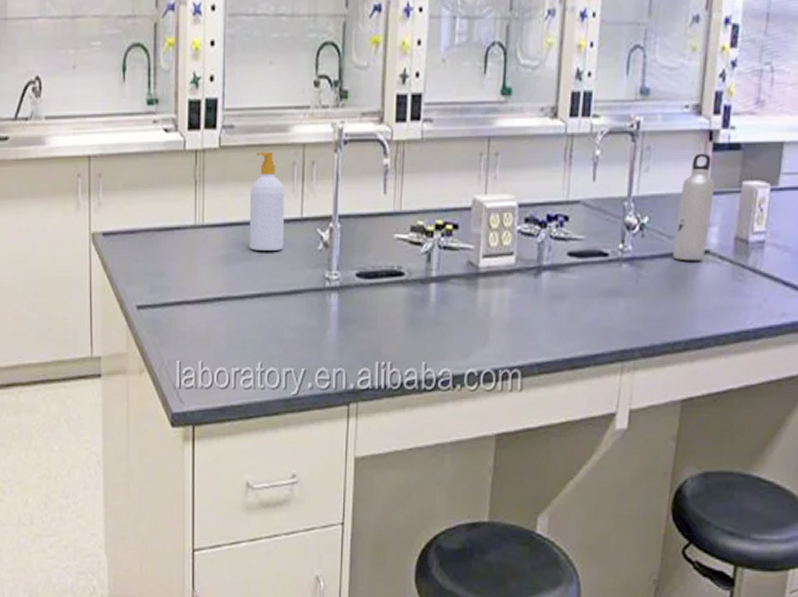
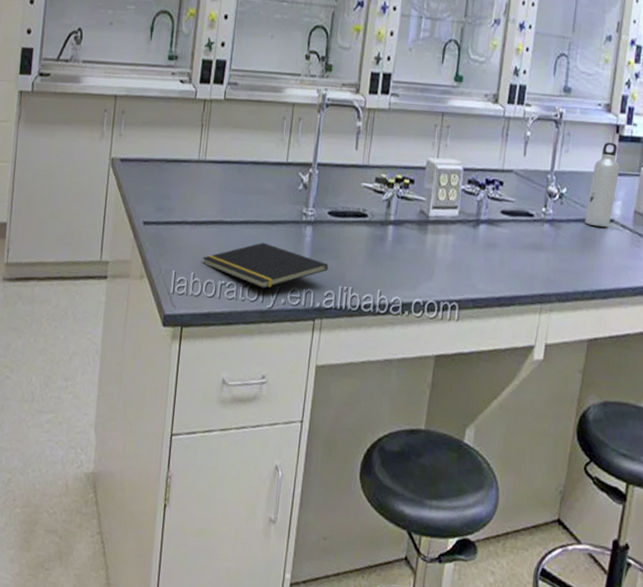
notepad: none [210,317,361,373] -> present [202,242,329,289]
soap bottle: present [249,151,285,251] -> none [241,106,275,187]

